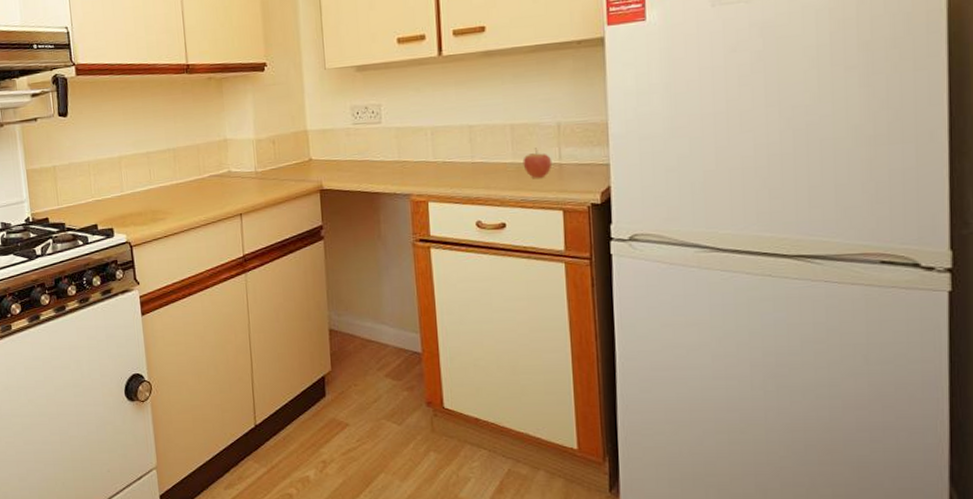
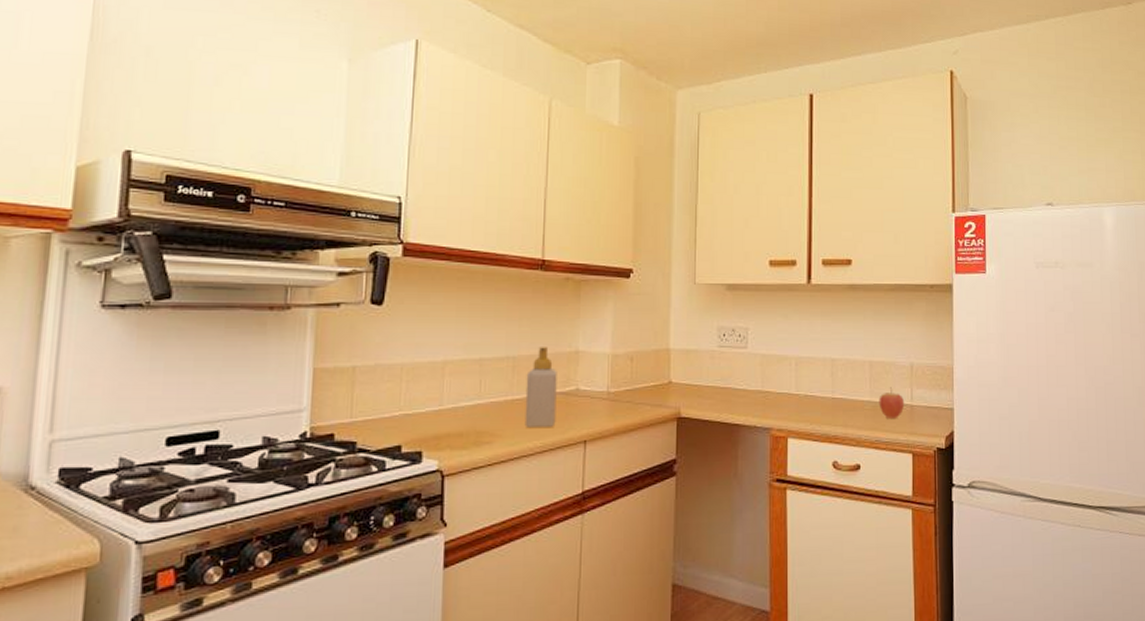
soap bottle: none [185,137,215,206] -> present [524,346,557,429]

